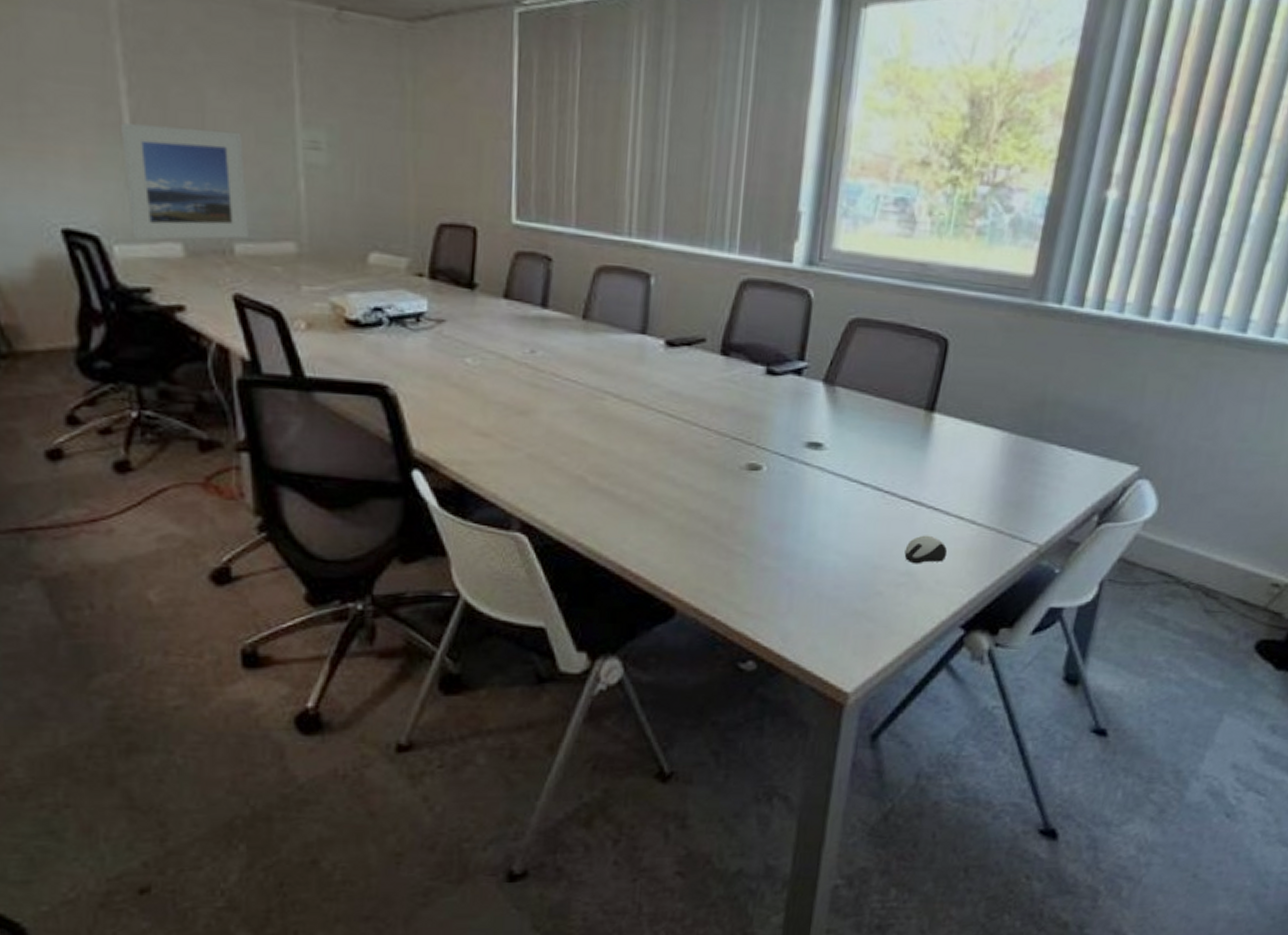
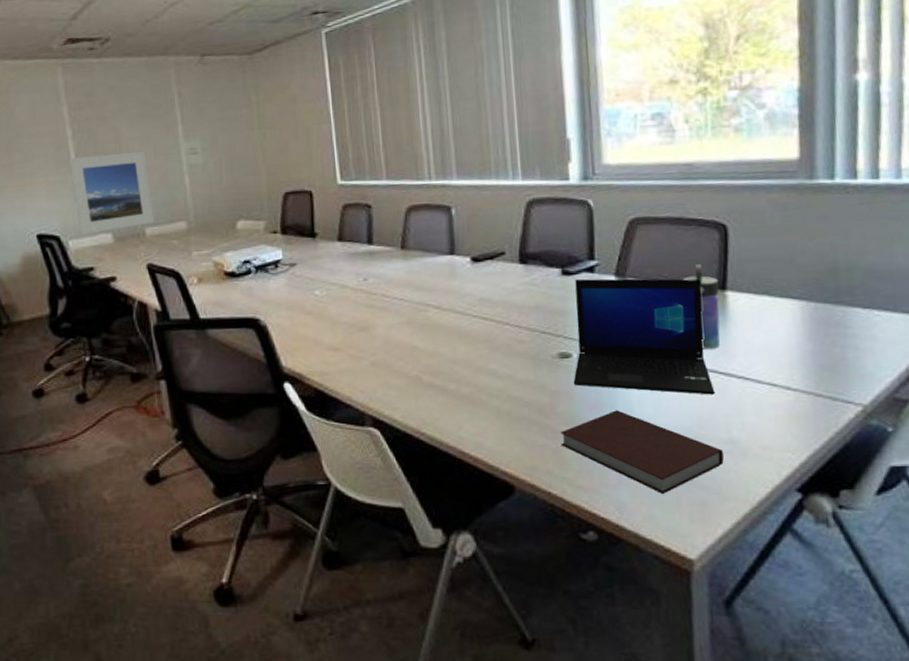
notebook: none [734,532,898,624] -> present [560,410,724,494]
laptop: none [758,380,911,524] -> present [573,278,715,395]
water bottle: none [892,380,929,474] -> present [682,264,721,349]
computer mouse: present [904,535,948,564] -> none [723,403,768,432]

